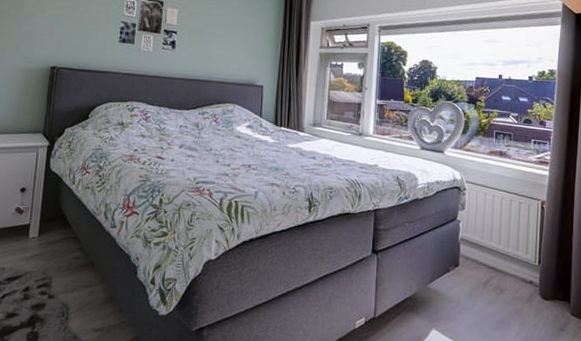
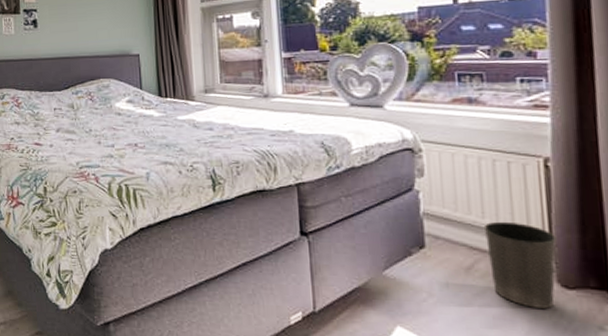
waste basket: none [498,247,543,315] -> present [483,221,557,309]

